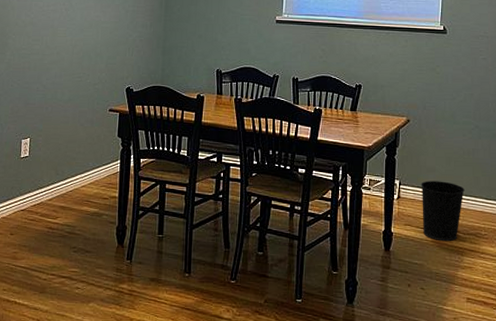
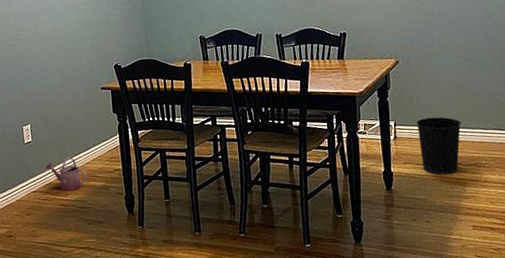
watering can: none [38,177,81,214] -> present [45,156,87,191]

